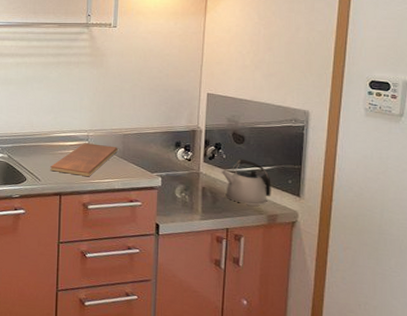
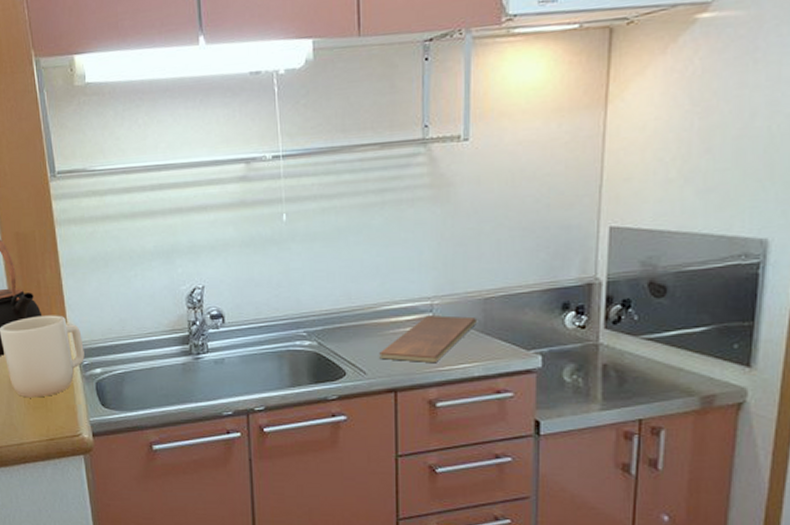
kettle: present [221,158,271,207] -> none [631,319,707,386]

